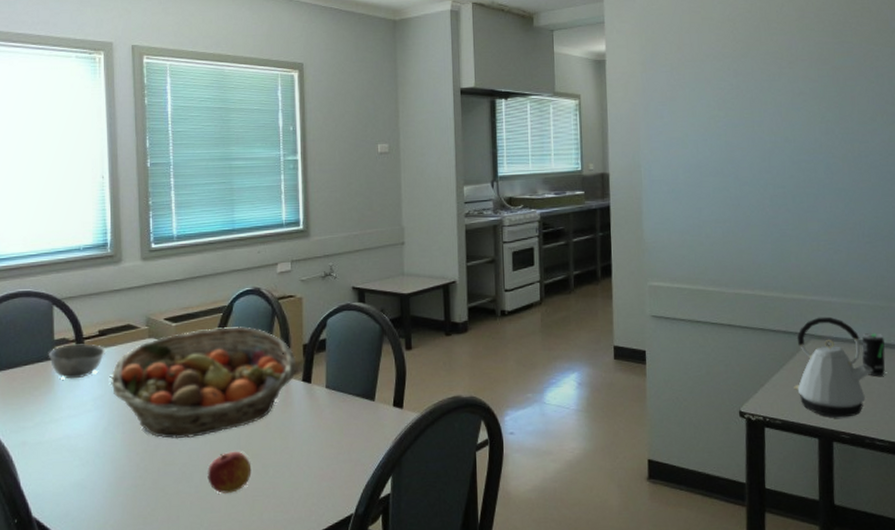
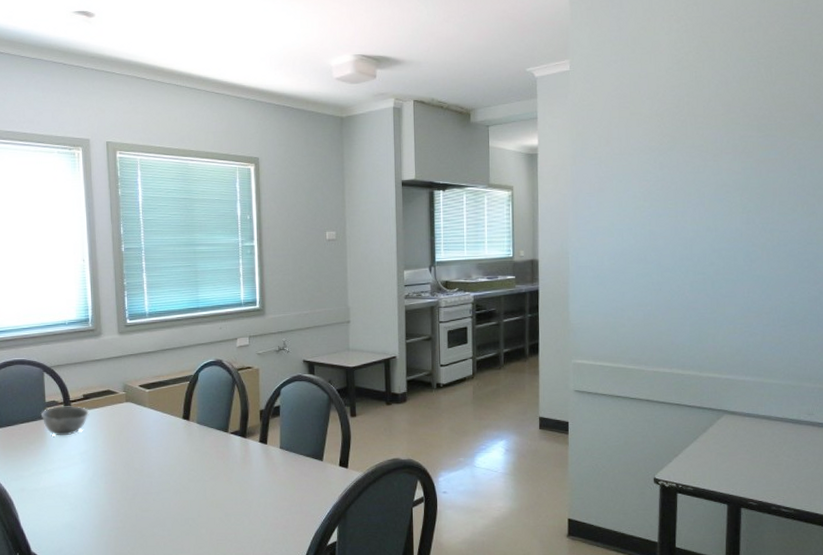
fruit basket: present [111,326,297,439] -> none [94,394,255,490]
apple: present [207,452,252,493] -> none [178,502,216,537]
kettle: present [793,316,873,418] -> none [706,394,782,487]
beverage can: present [862,333,886,376] -> none [772,410,794,450]

